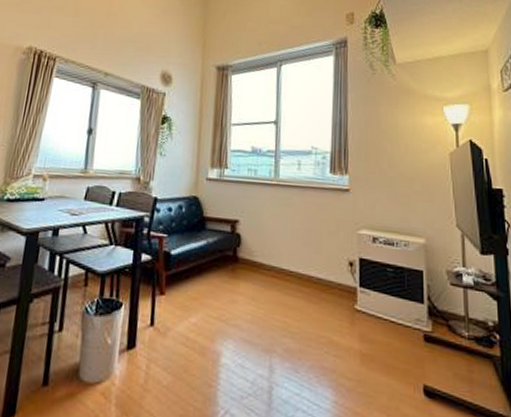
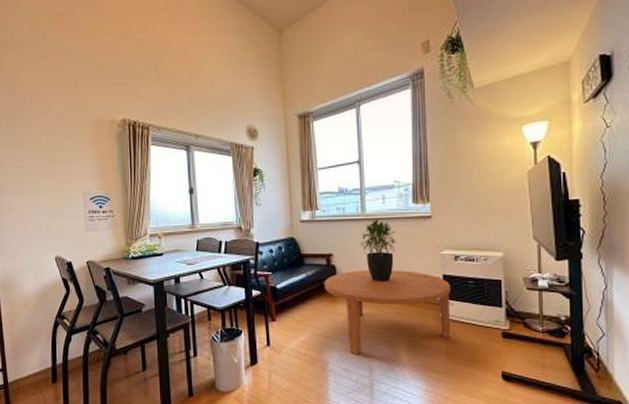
coffee table: none [225,242,367,348] -> present [324,270,451,355]
potted plant: none [270,186,312,260] -> present [360,219,398,283]

